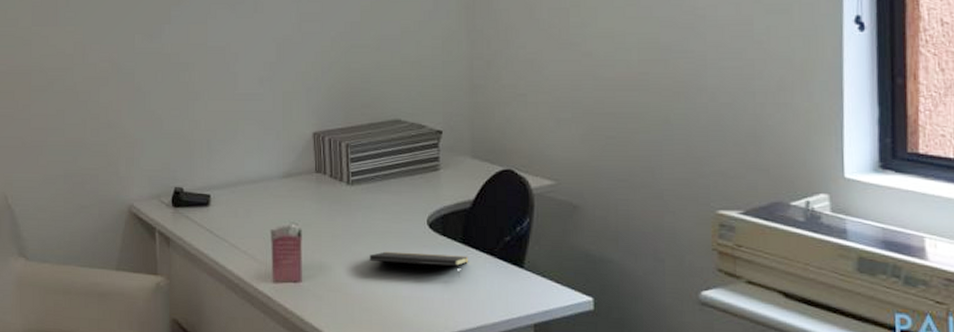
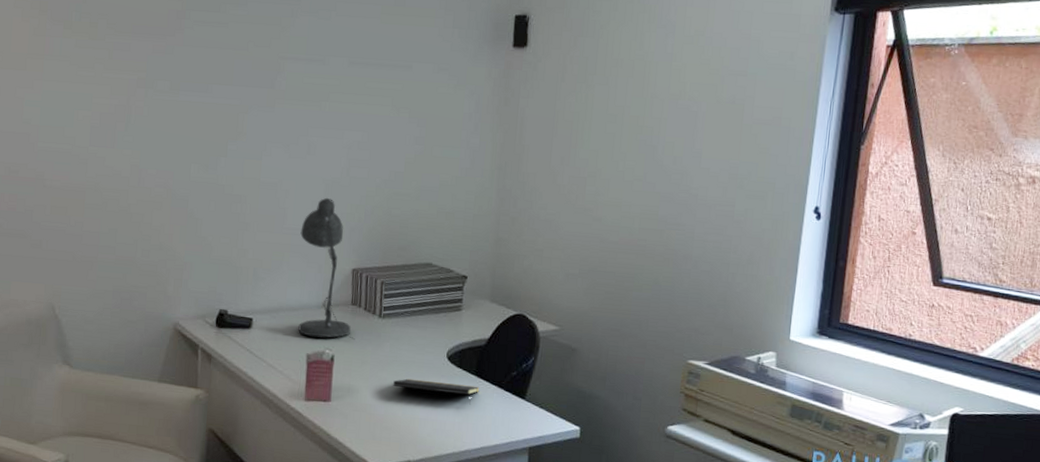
desk lamp: none [254,57,323,211] -> present [298,197,355,340]

